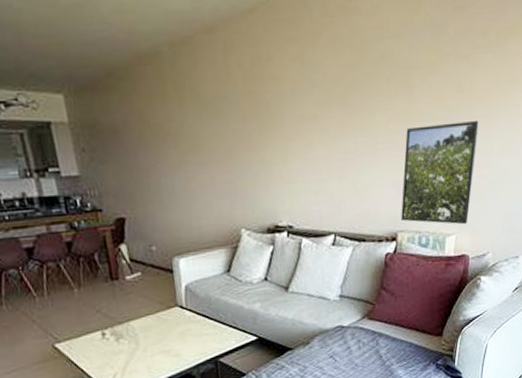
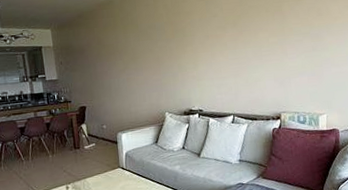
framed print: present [401,120,479,225] -> none [282,33,337,107]

